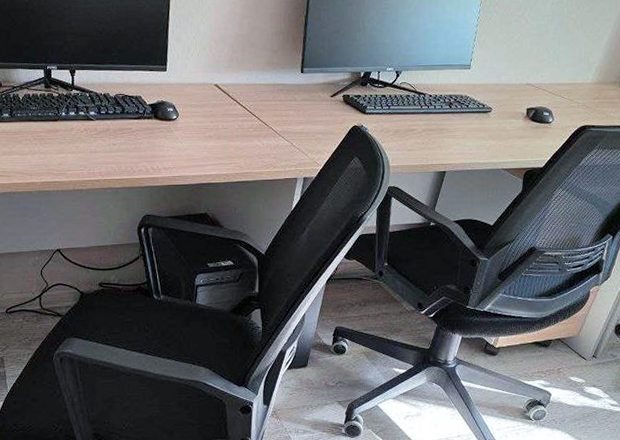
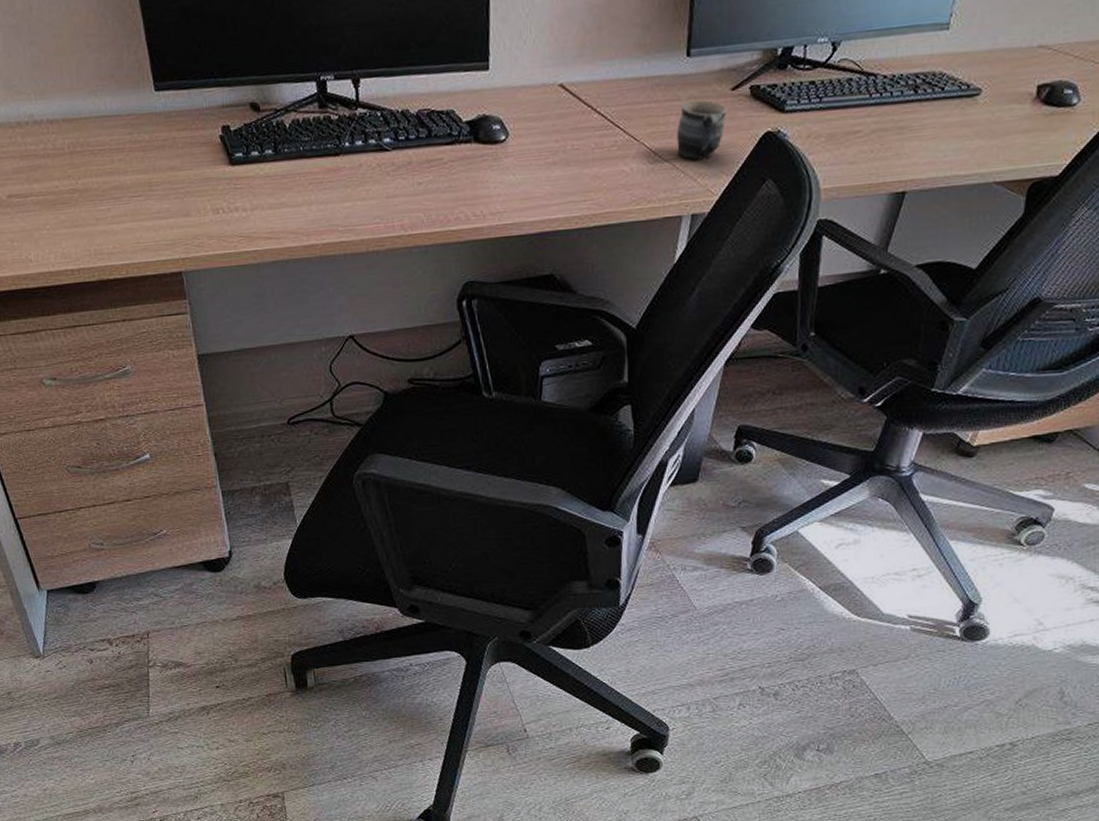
mug: none [294,101,328,142] -> present [676,99,728,161]

